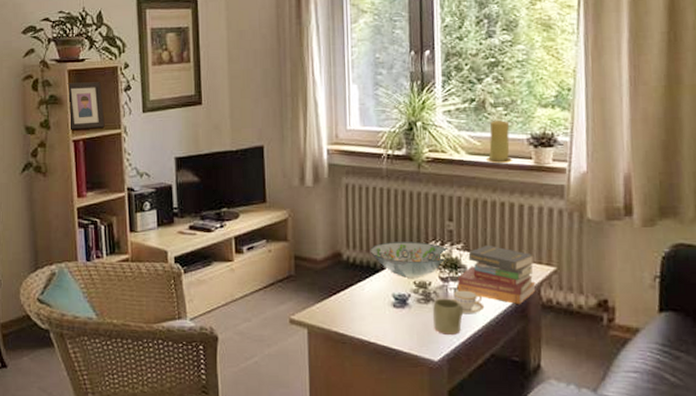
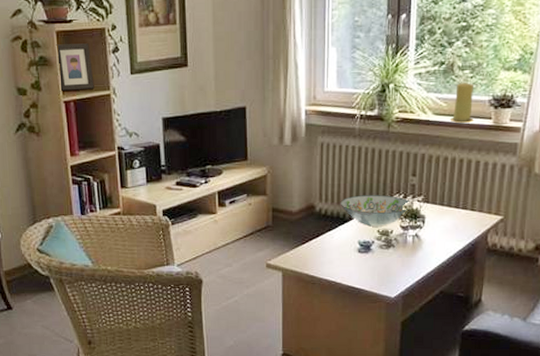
mug: present [432,298,464,335] -> none [392,244,420,275]
teacup: present [452,290,485,314] -> none [410,237,438,258]
books: present [457,244,536,305] -> none [415,197,485,250]

